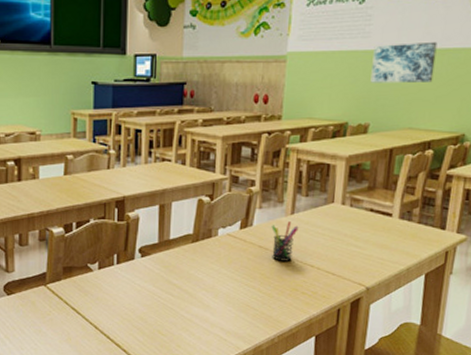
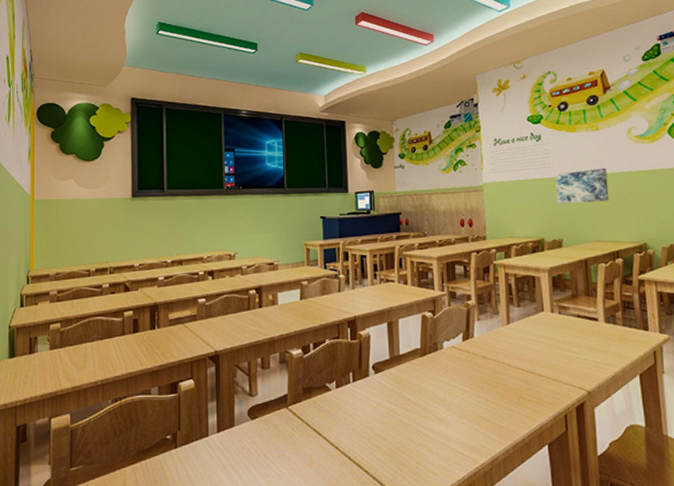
pen holder: present [271,221,299,261] -> none [491,331,516,370]

